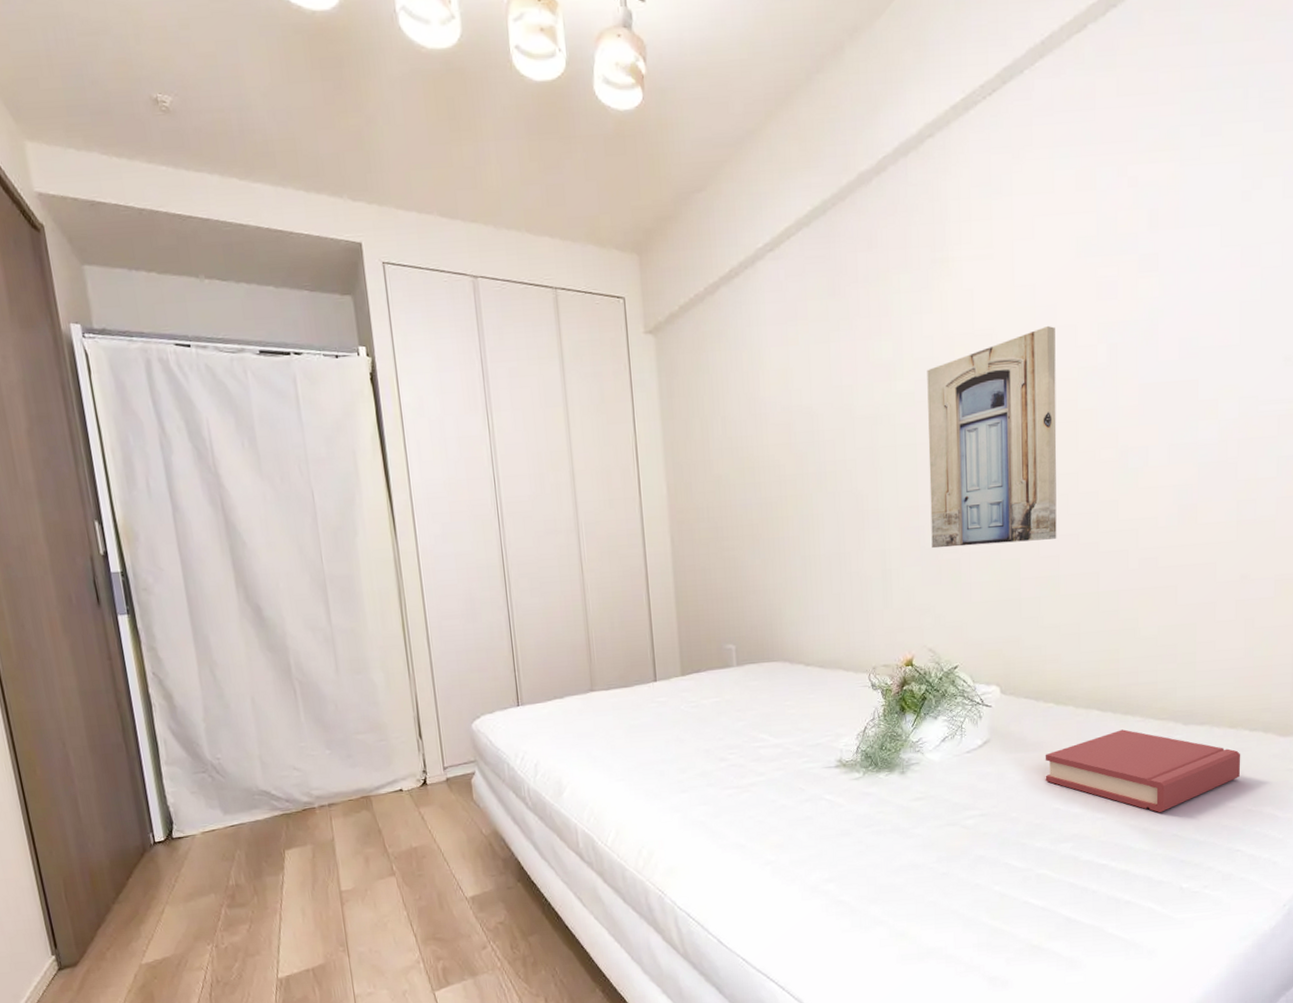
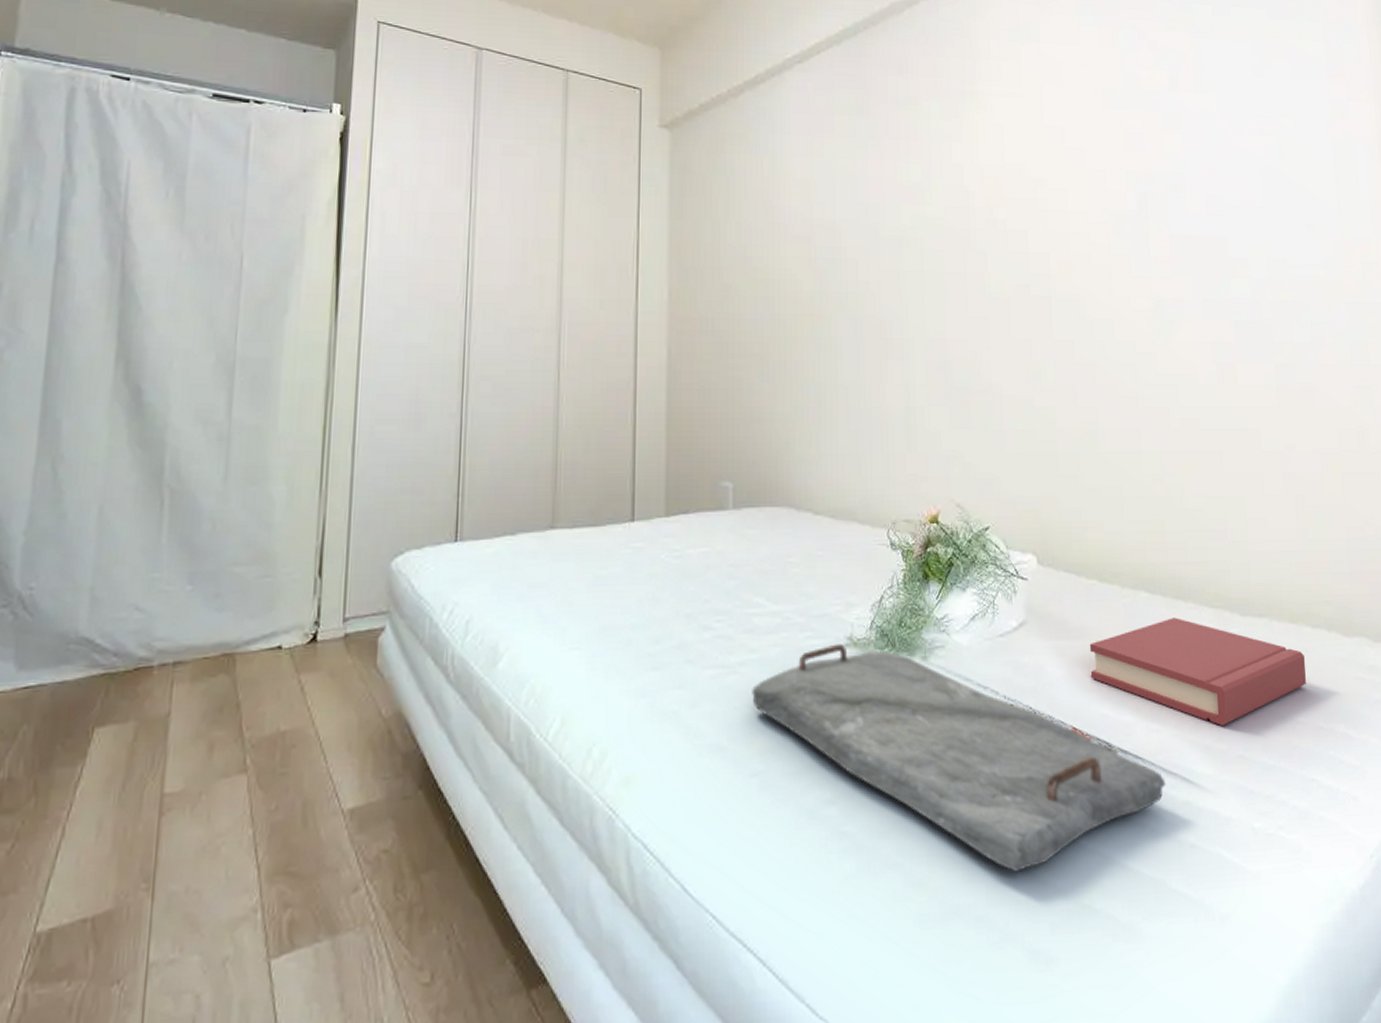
serving tray: none [762,765,1107,924] -> present [752,643,1166,872]
wall art: present [927,326,1057,549] -> none [956,168,1094,388]

